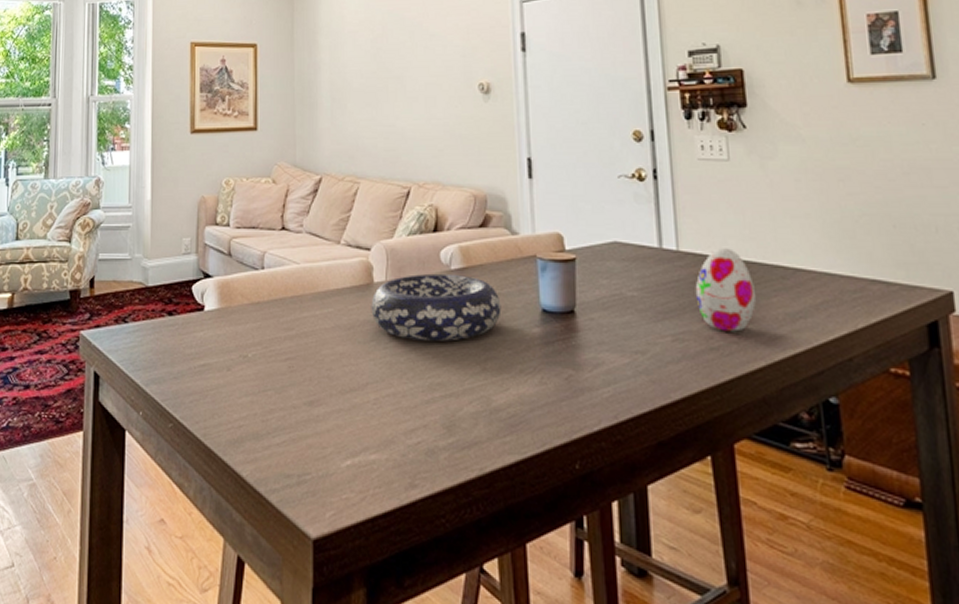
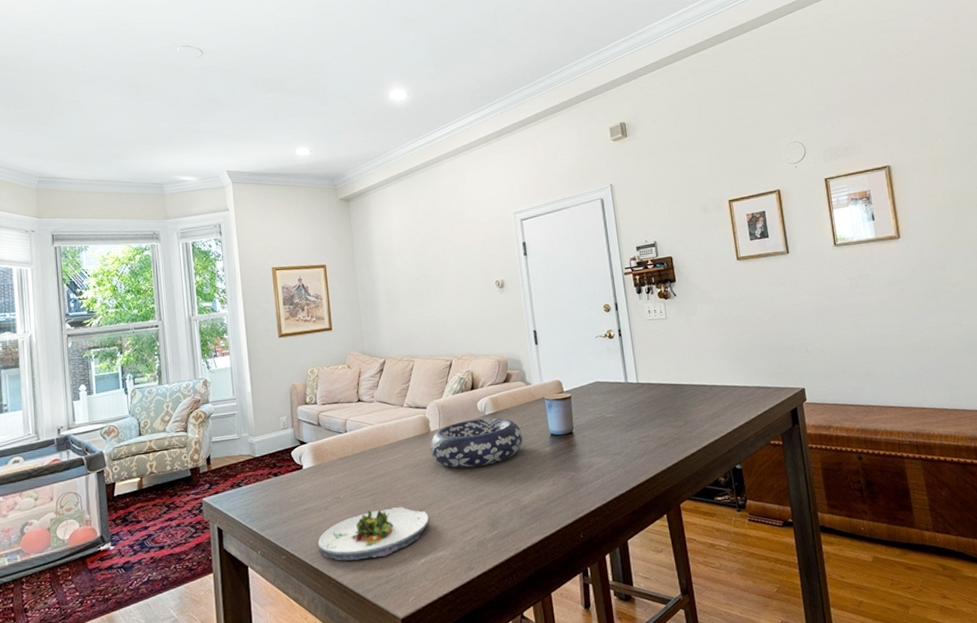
salad plate: none [213,380,363,447] -> present [317,507,430,561]
decorative egg: present [695,248,757,332] -> none [650,377,689,433]

